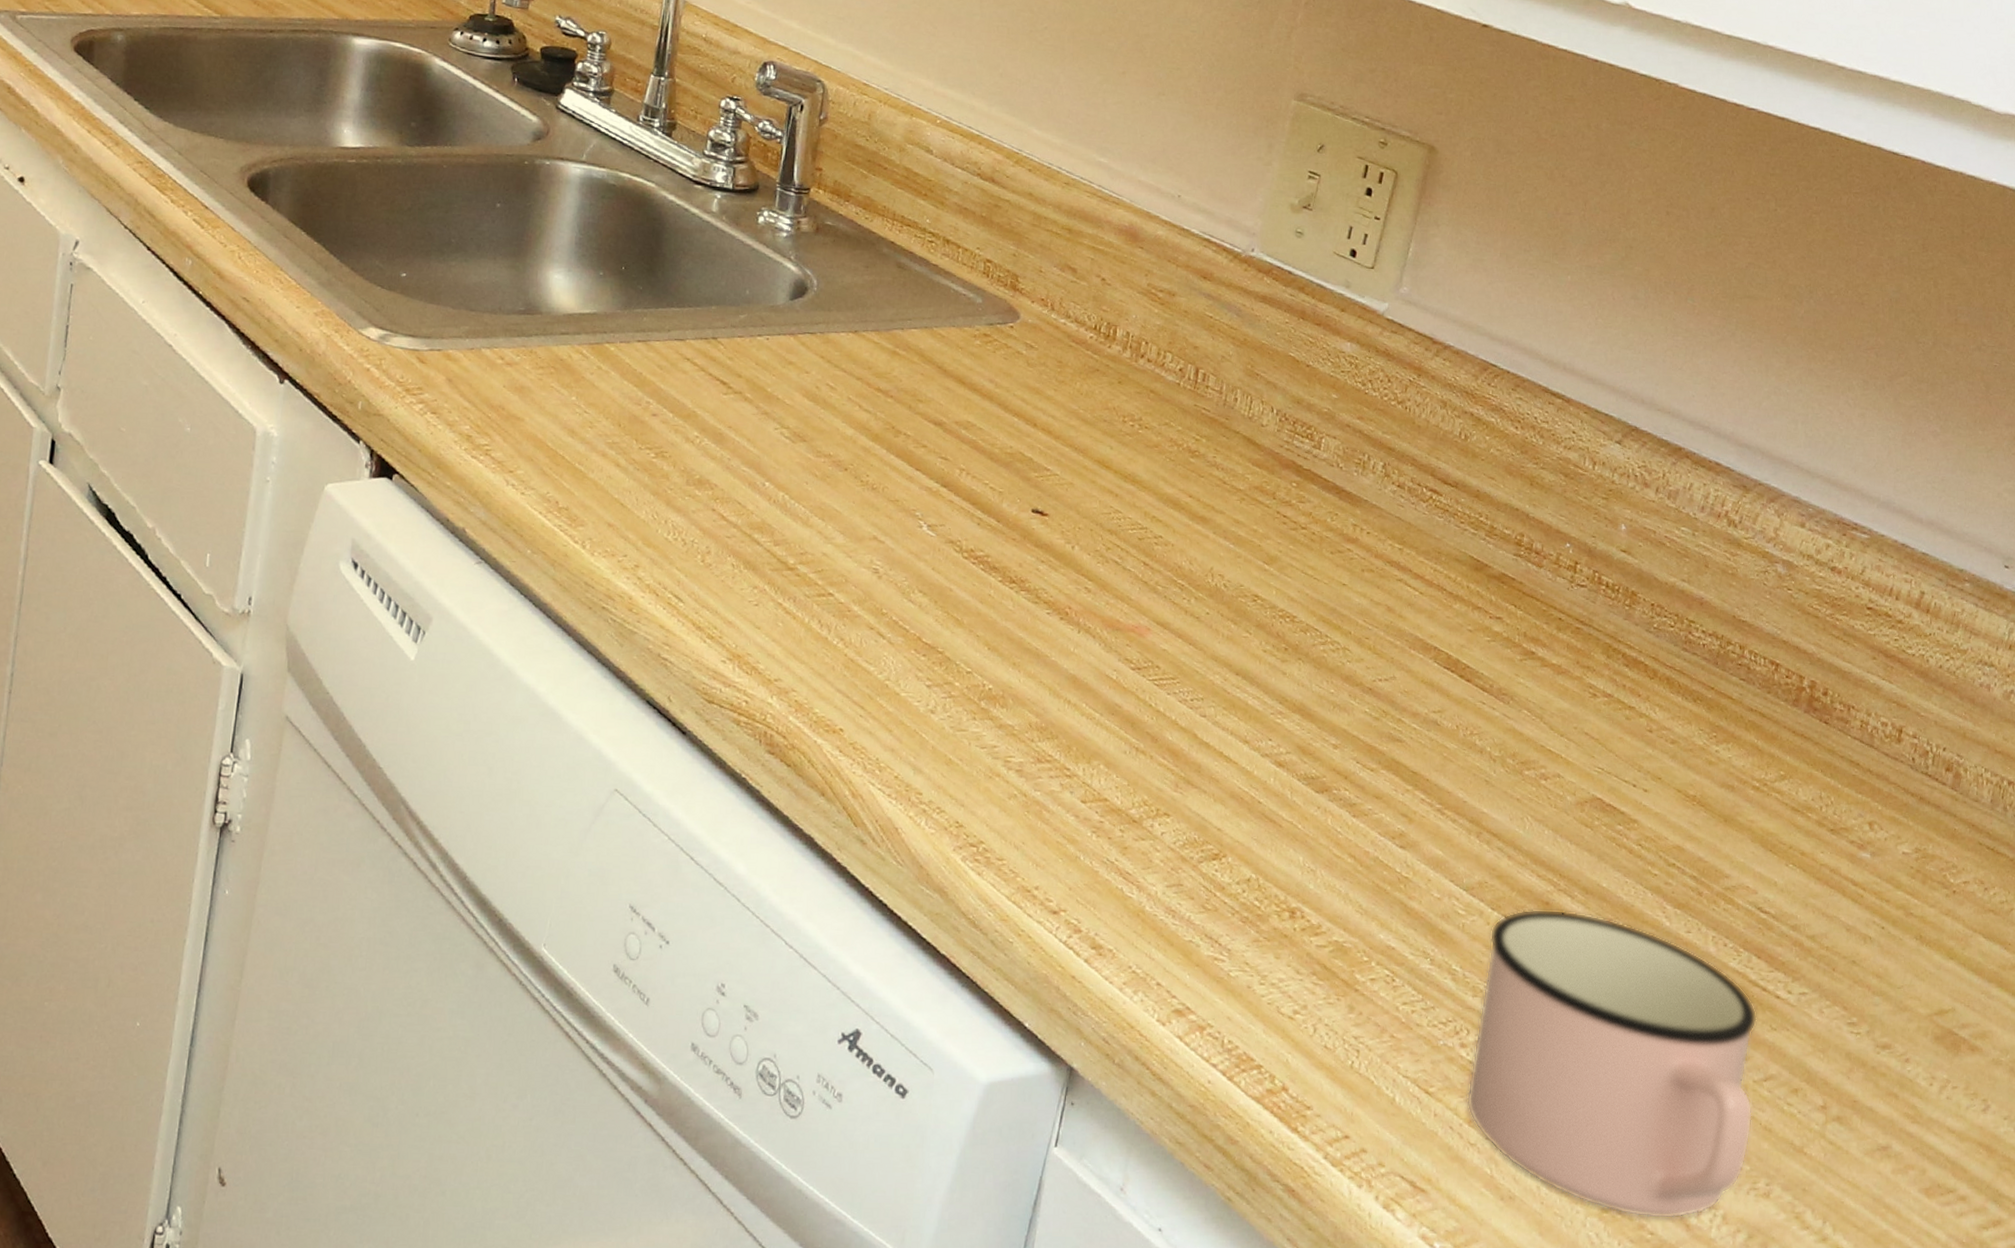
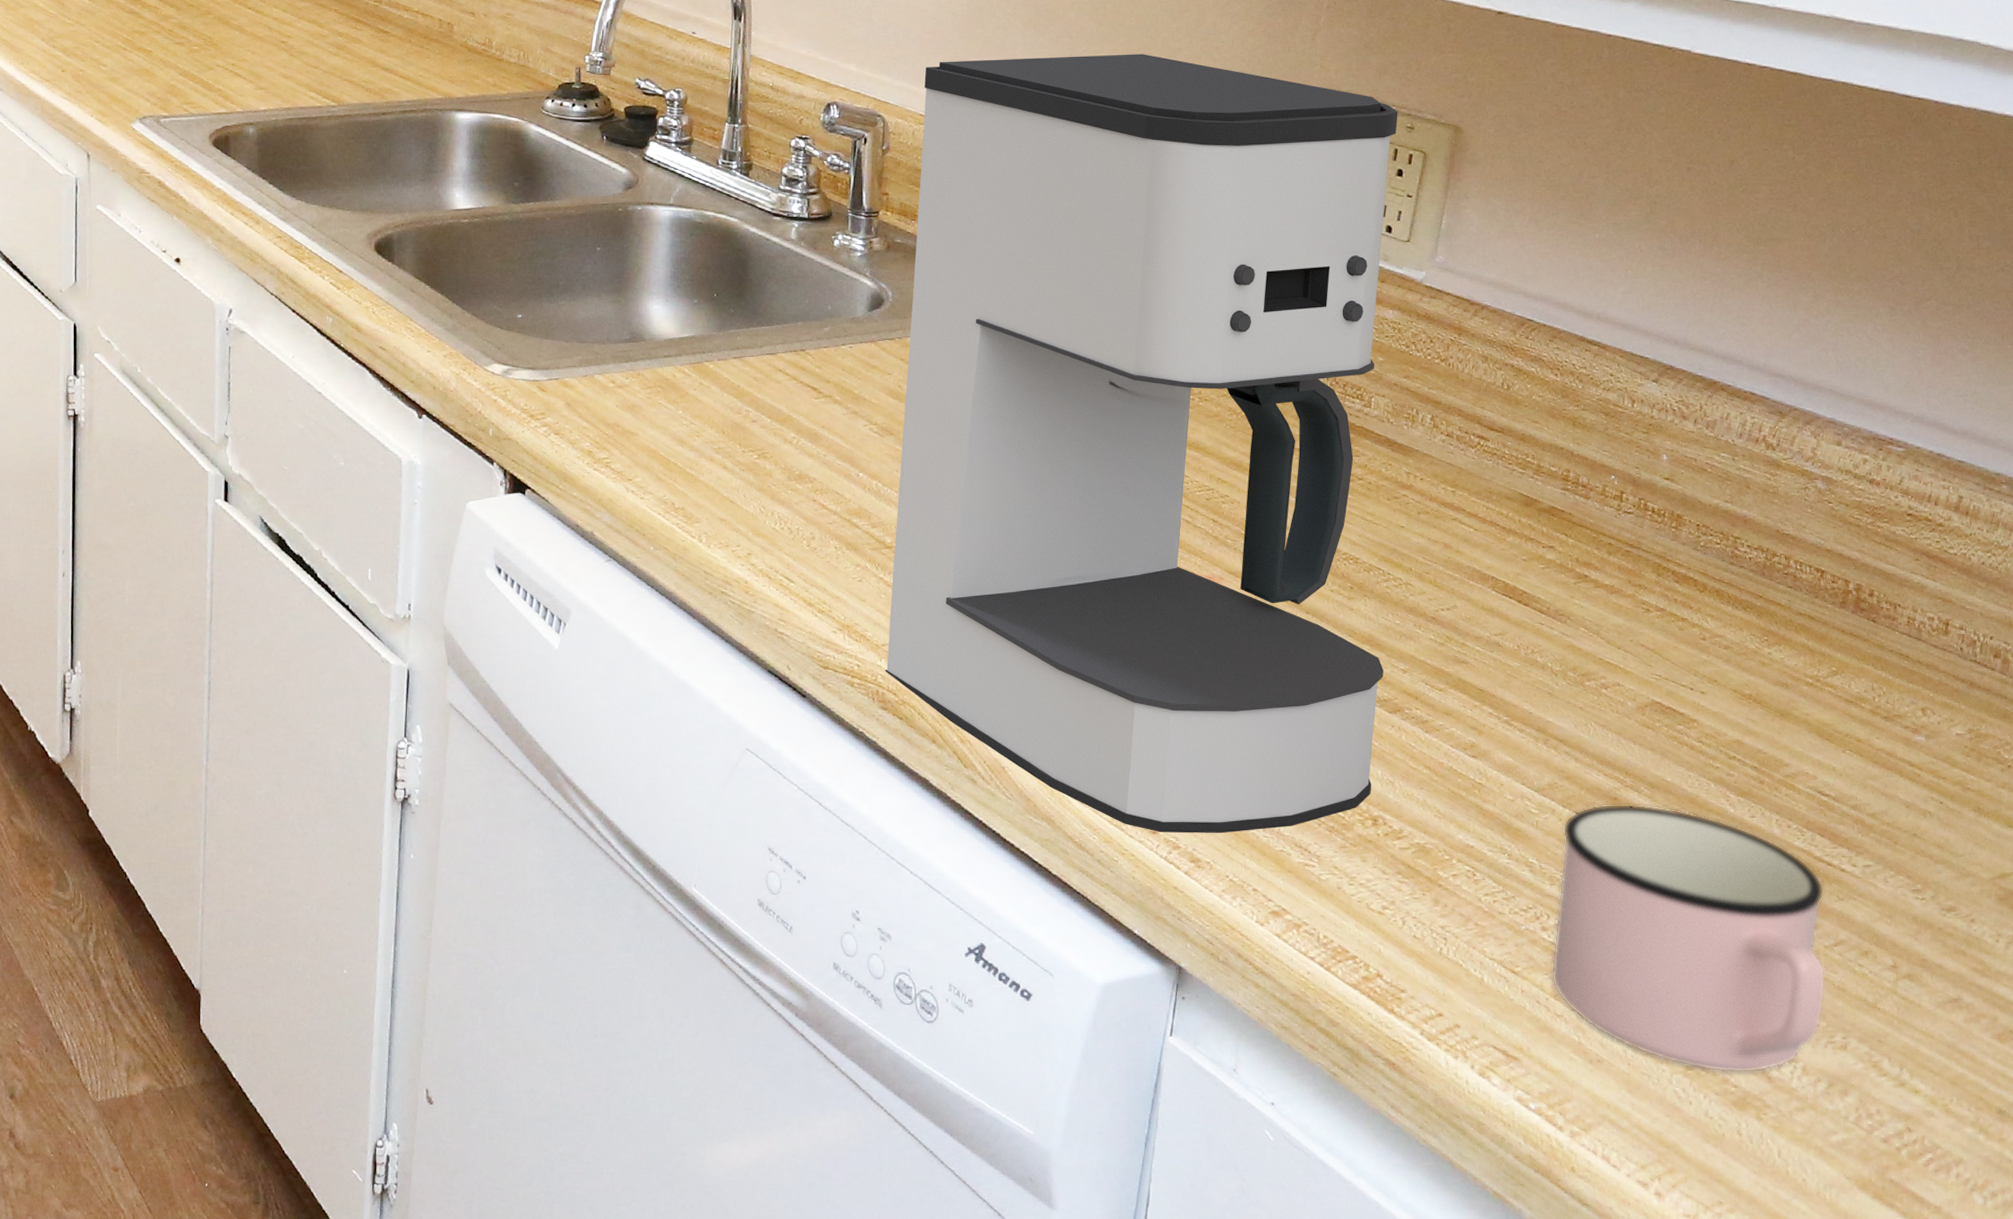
coffee maker: none [775,26,1372,918] -> present [885,54,1398,834]

